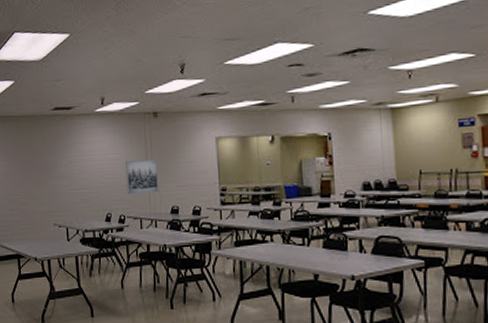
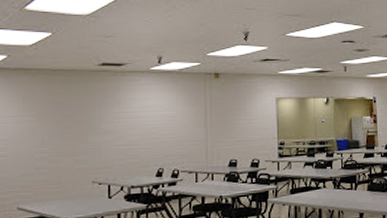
wall art: present [125,159,159,194] -> none [182,117,218,149]

